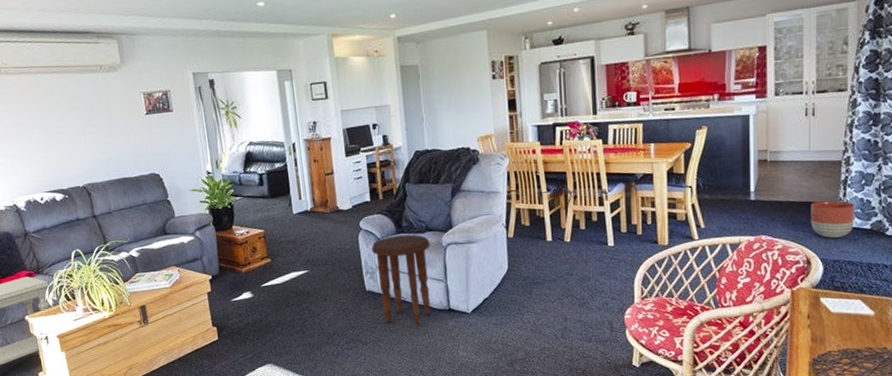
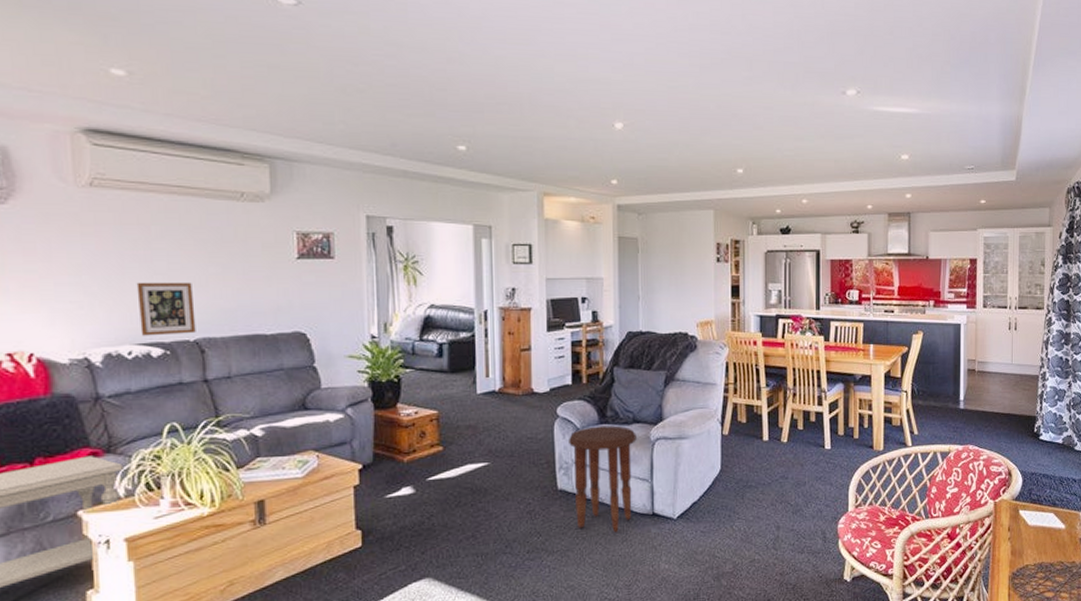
picture frame: none [39,141,83,185] -> present [136,282,196,336]
planter: present [810,200,856,238] -> none [1012,413,1050,451]

